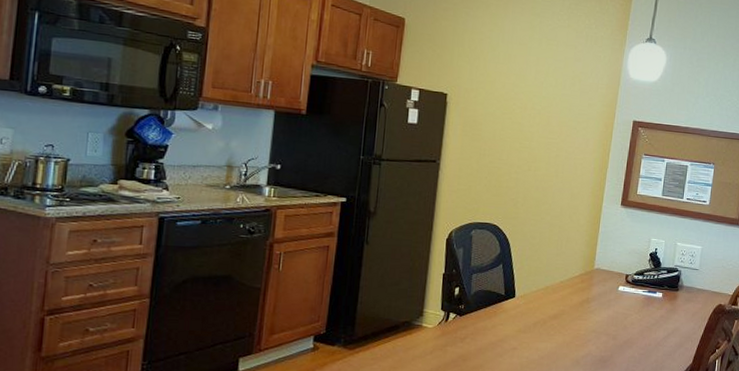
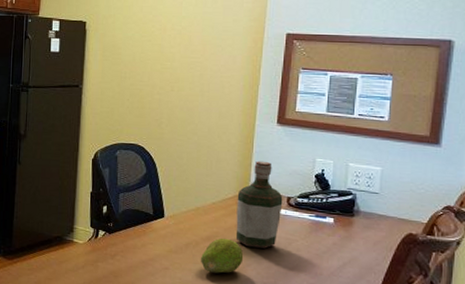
fruit: none [546,315,586,350] -> present [200,238,244,274]
bottle: none [579,240,622,324] -> present [235,160,283,249]

